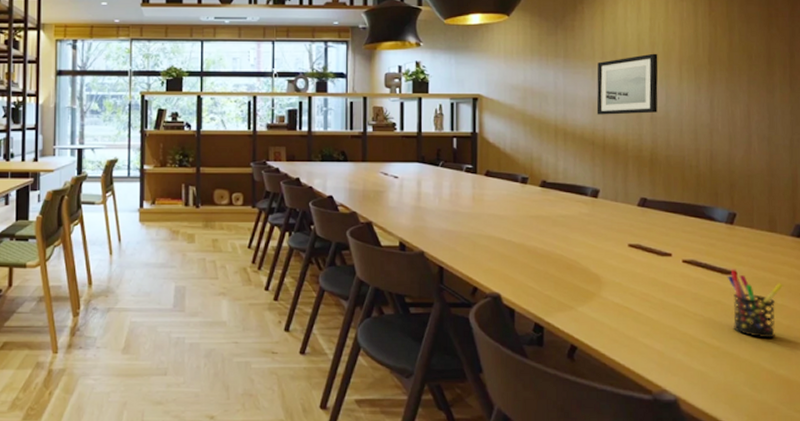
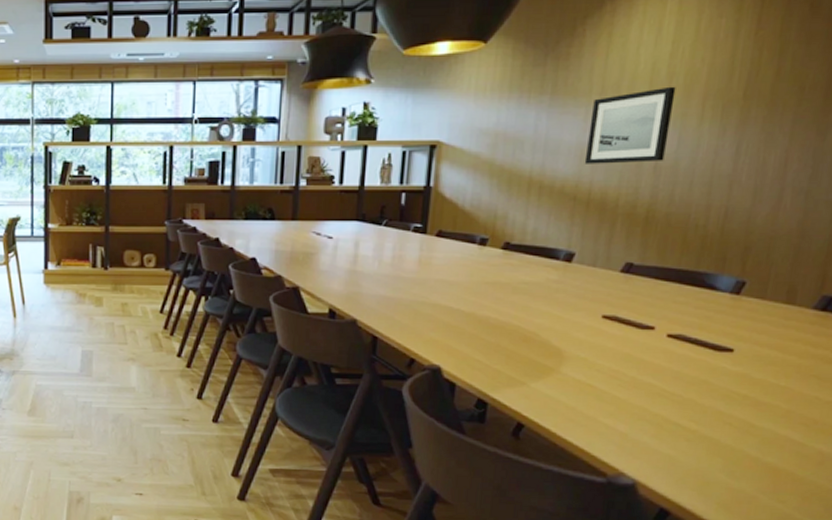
pen holder: present [727,269,784,339] -> none [718,345,792,423]

